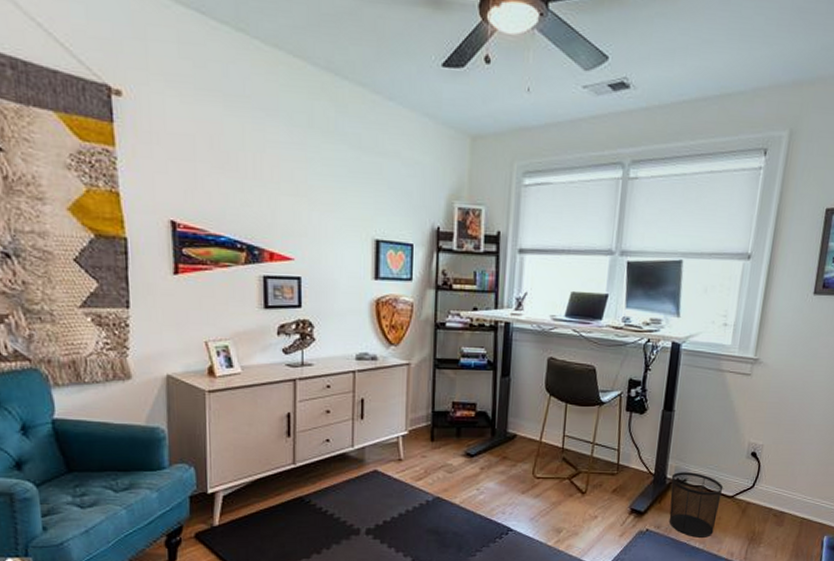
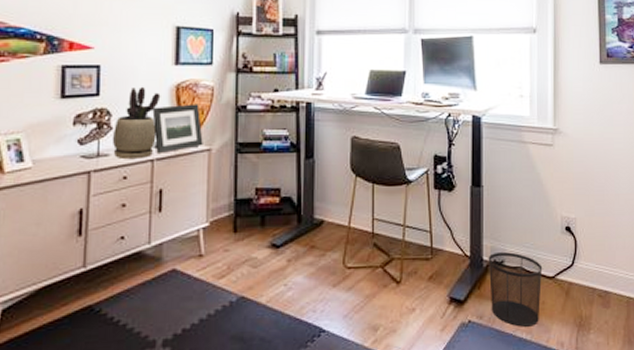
potted cactus: none [315,299,361,370] -> present [112,86,161,160]
picture frame: none [353,319,403,366] -> present [152,104,203,155]

